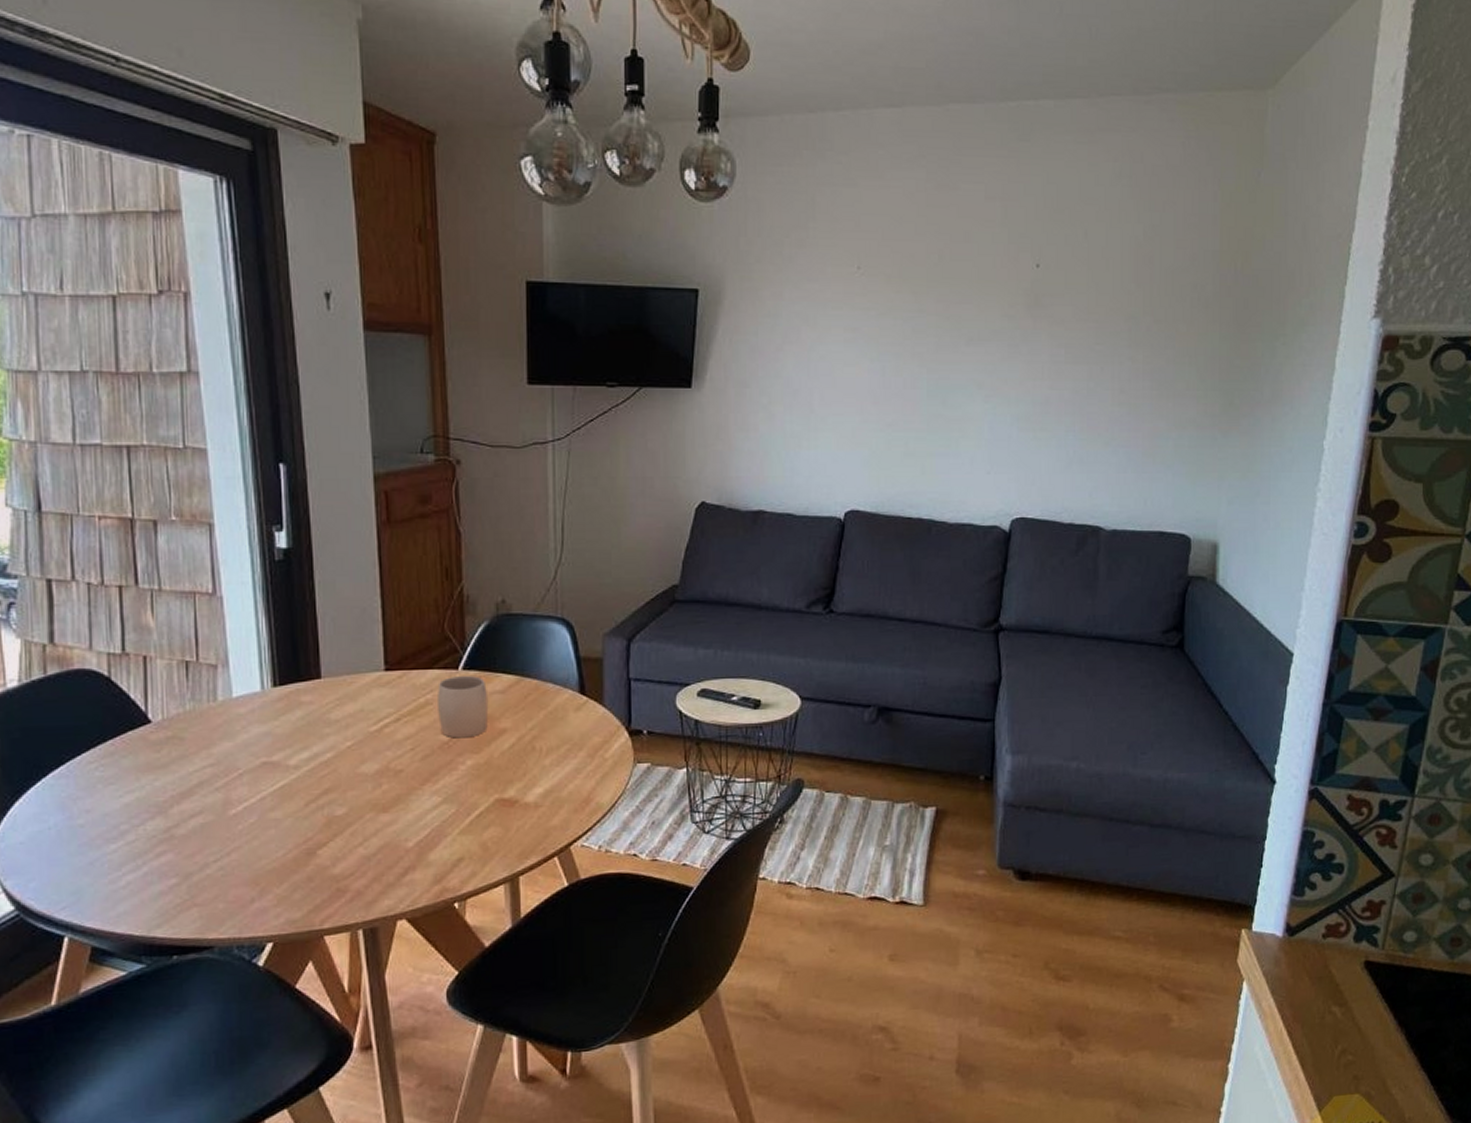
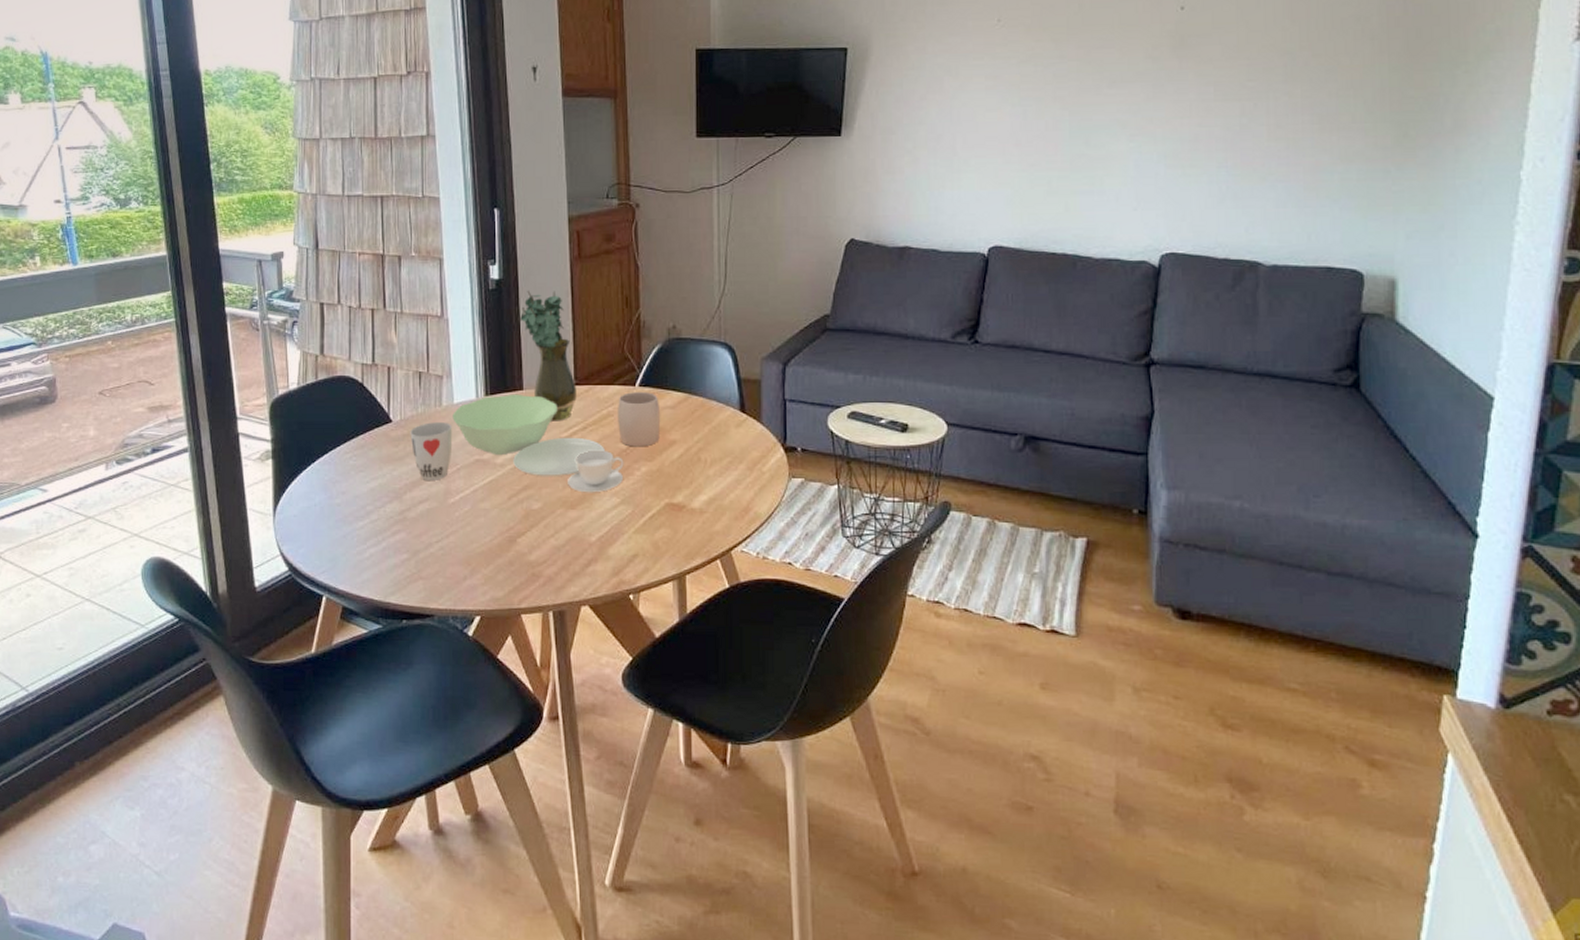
cup: none [176,720,232,790] -> present [410,422,453,480]
bowl: none [231,683,365,757] -> present [452,393,558,456]
plate: none [310,730,424,778] -> present [513,437,606,477]
vase: none [316,561,388,714] -> present [520,291,577,421]
teacup: none [378,743,446,792] -> present [568,450,624,492]

